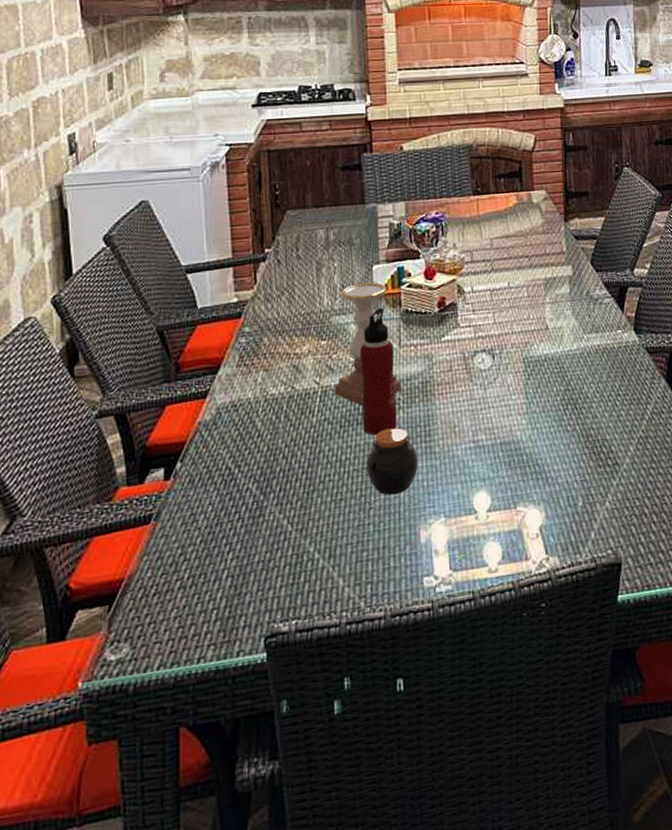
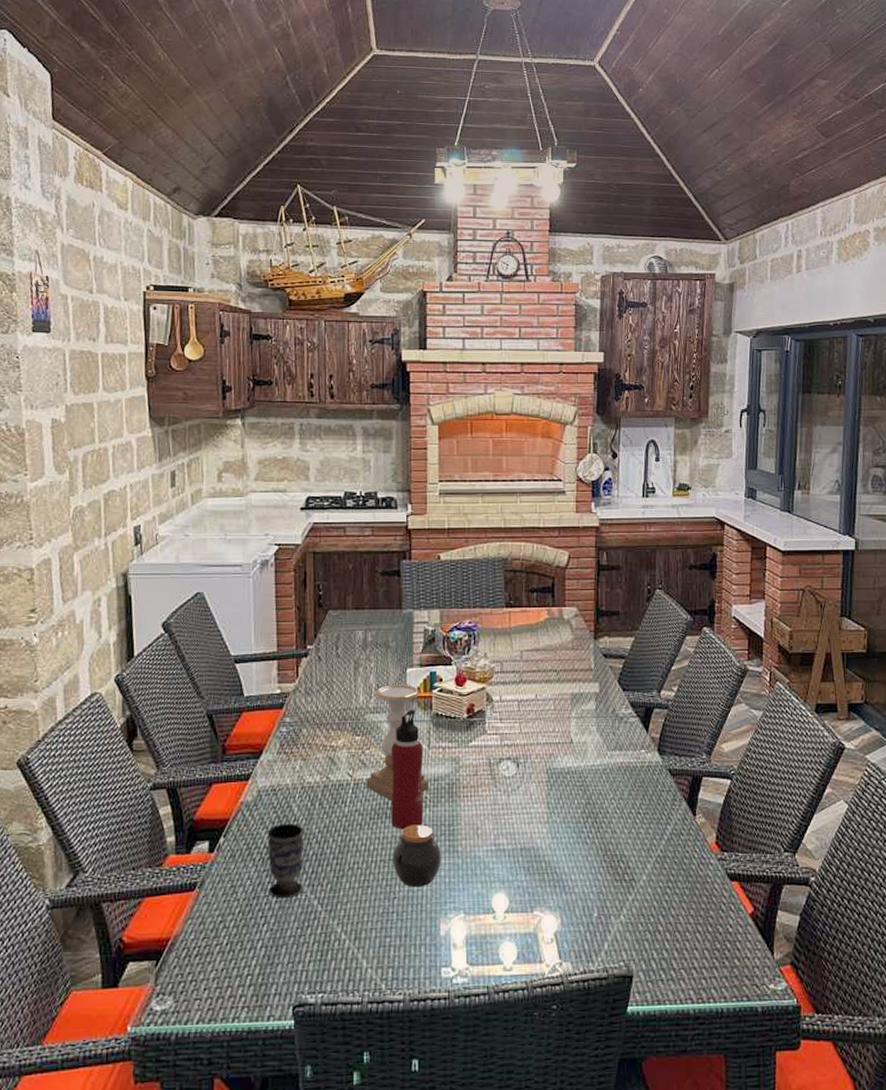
cup: none [229,439,270,523] -> present [267,823,304,899]

